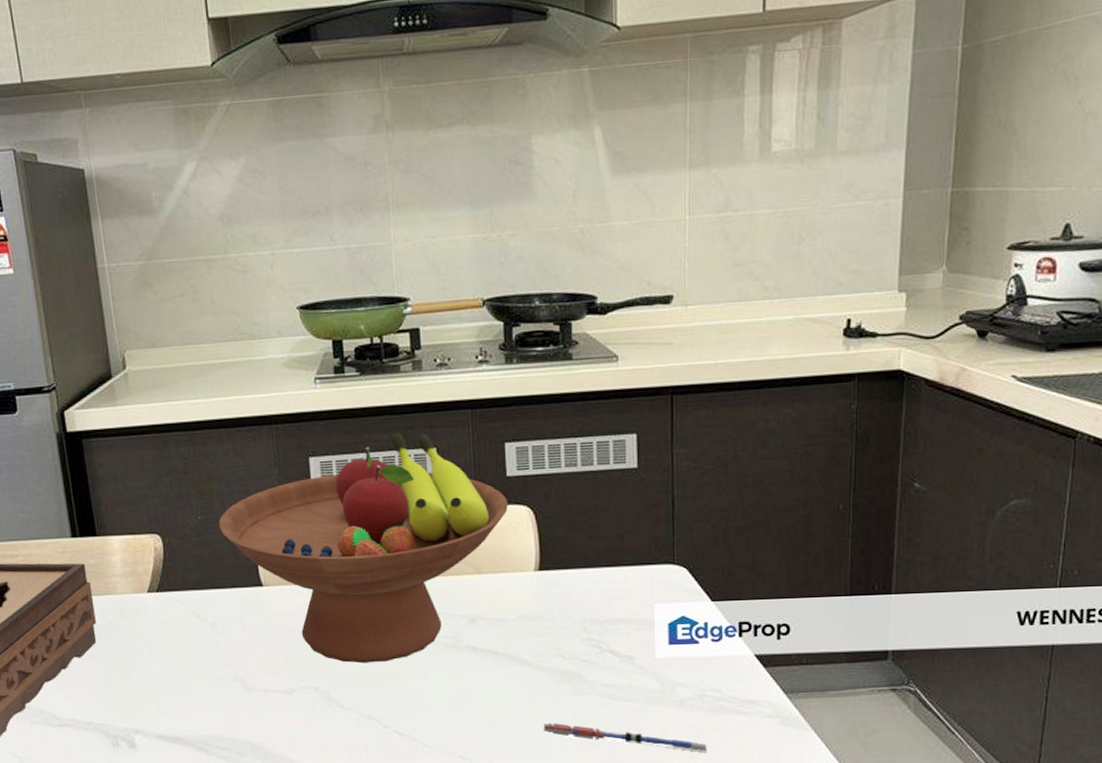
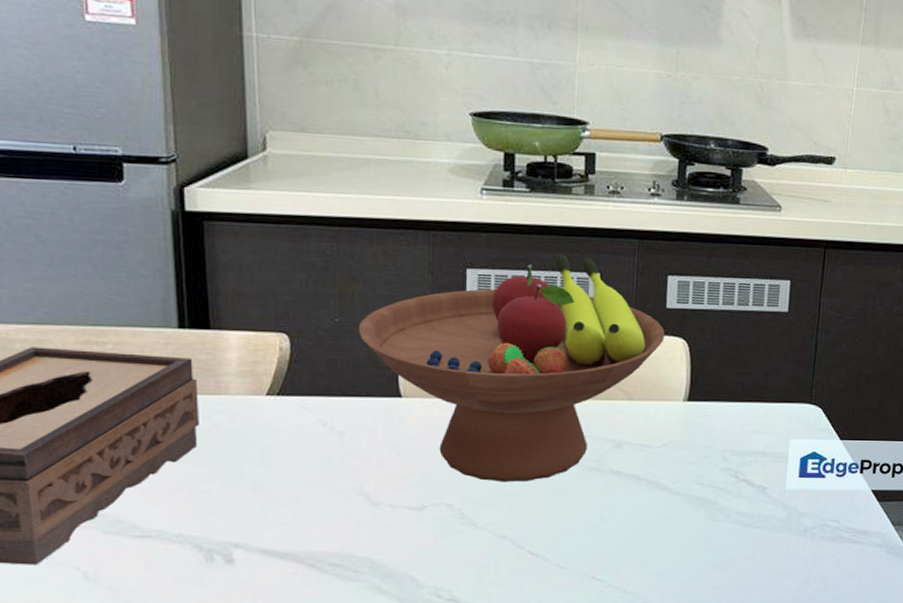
pen: present [543,722,707,753] -> none [676,546,823,578]

